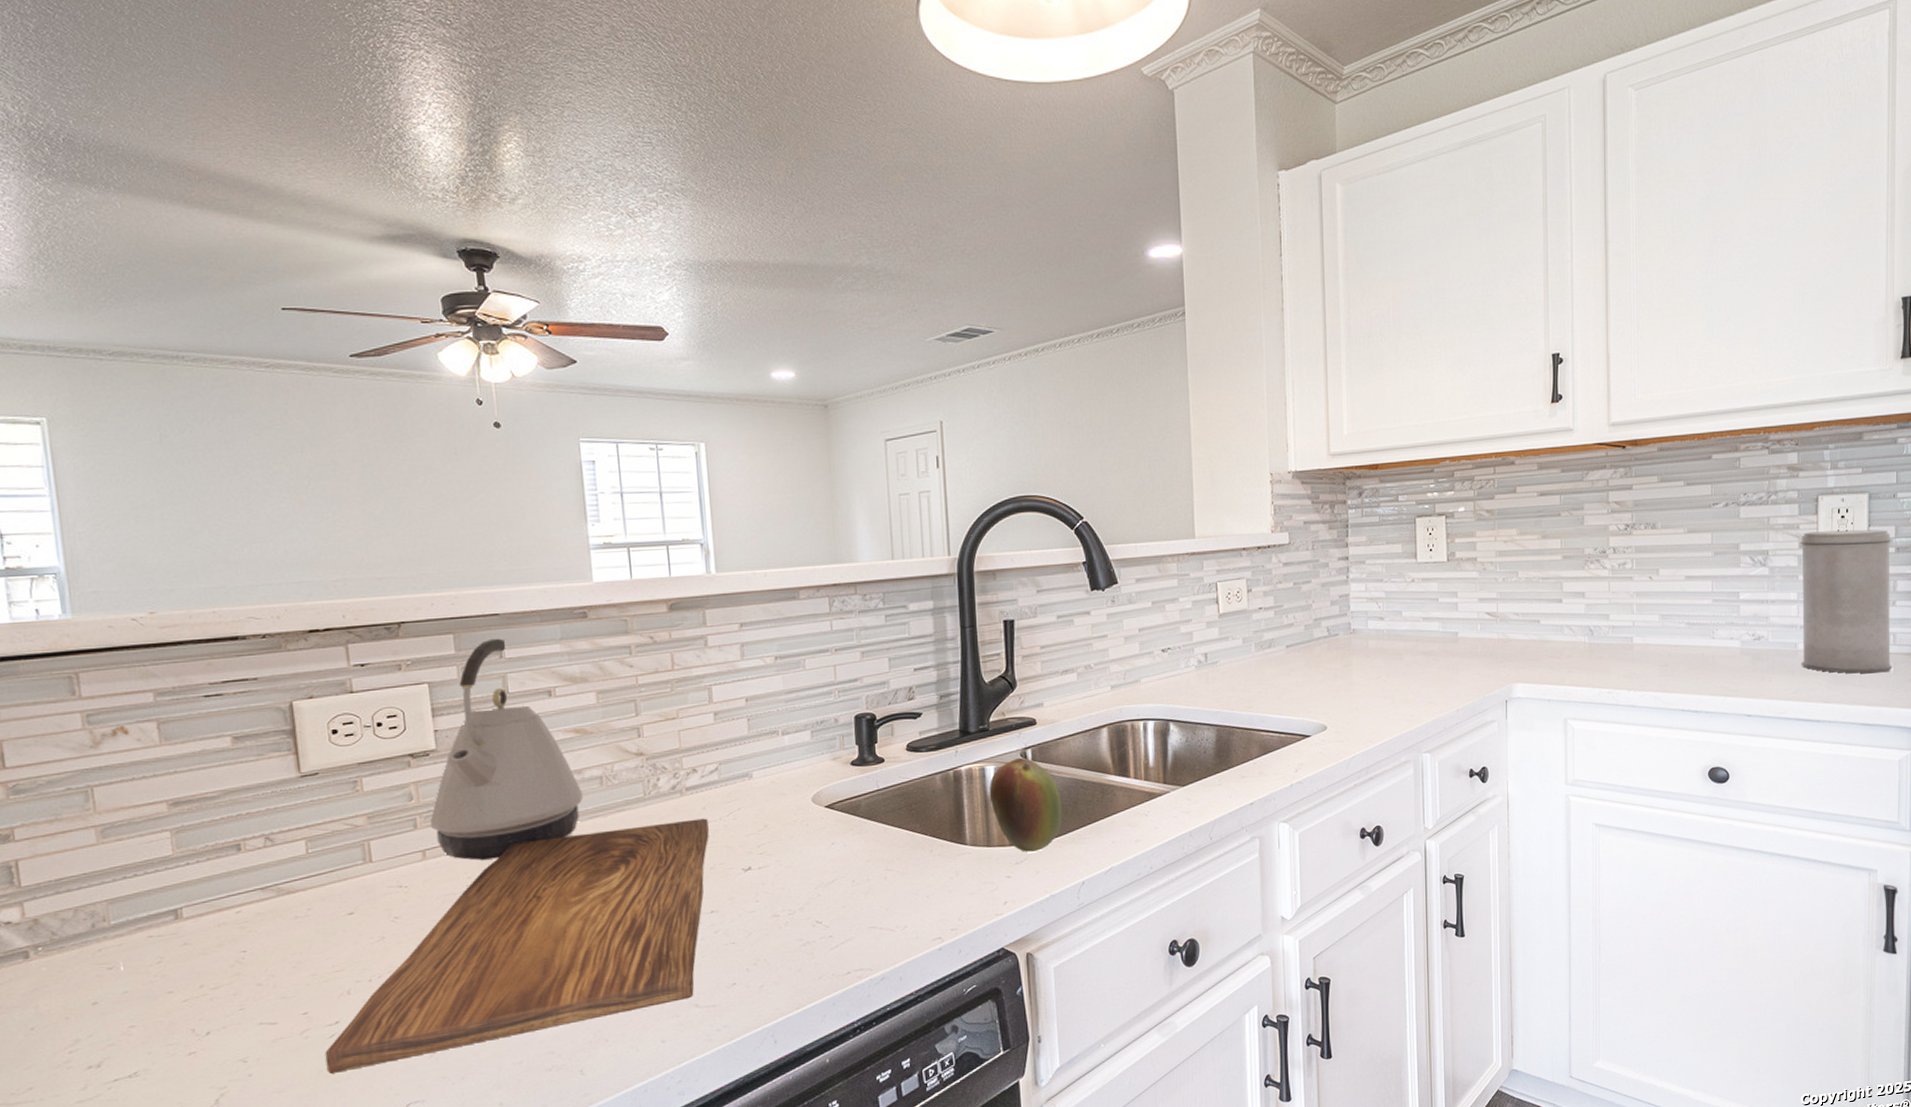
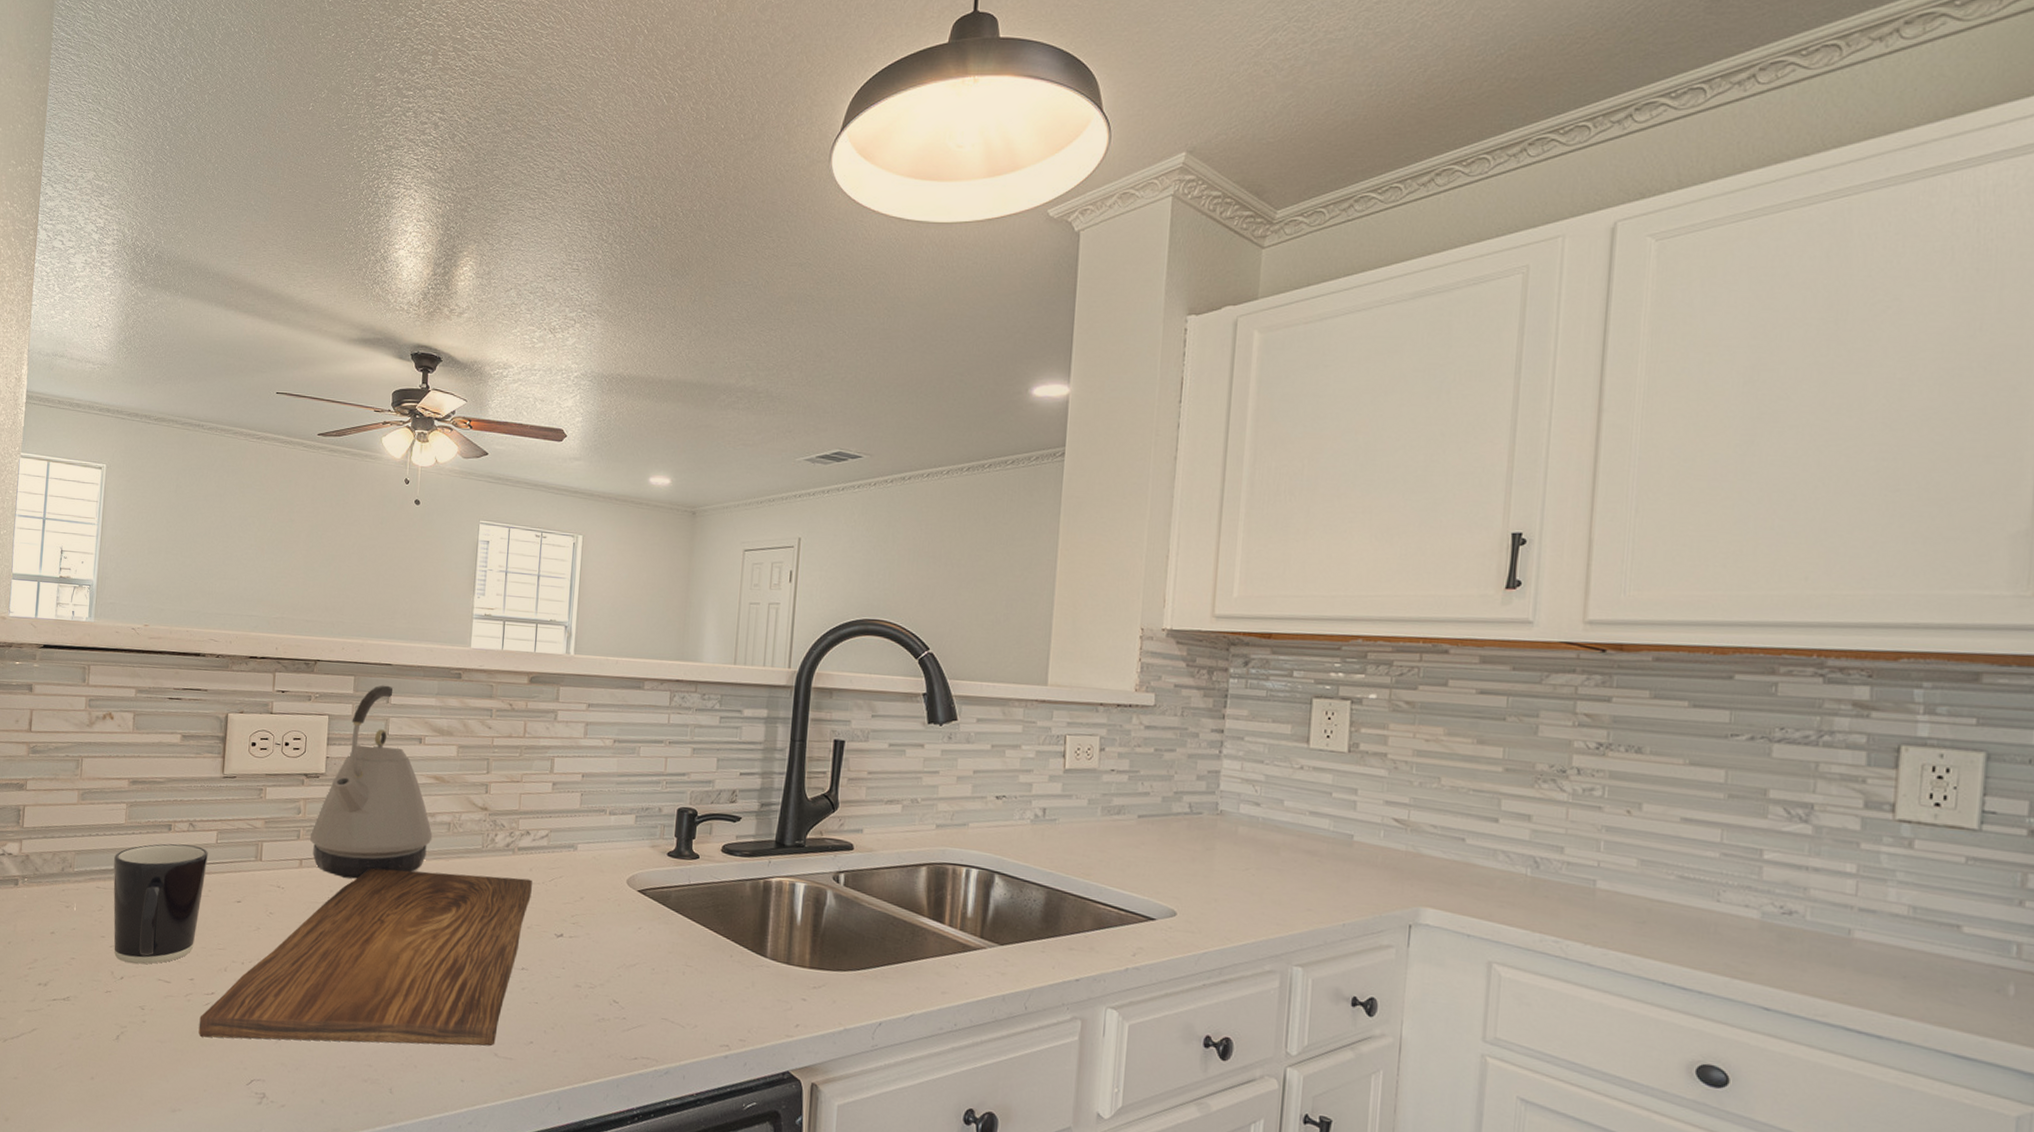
mug: none [165,862,301,1015] -> present [113,843,209,965]
fruit: present [989,757,1063,852] -> none [795,880,869,980]
canister: present [1800,529,1892,674] -> none [1856,789,2023,993]

